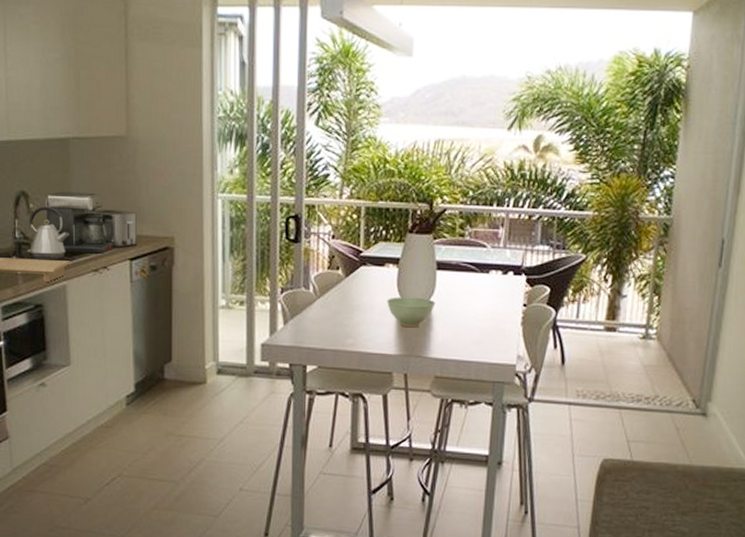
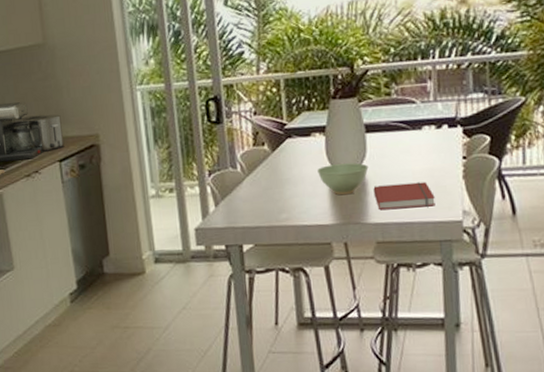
book: none [437,322,493,348] -> present [373,181,435,210]

